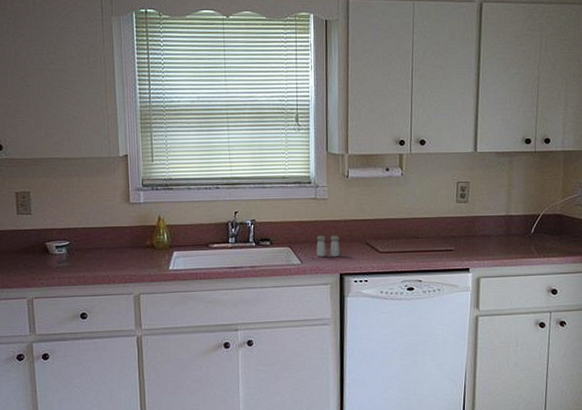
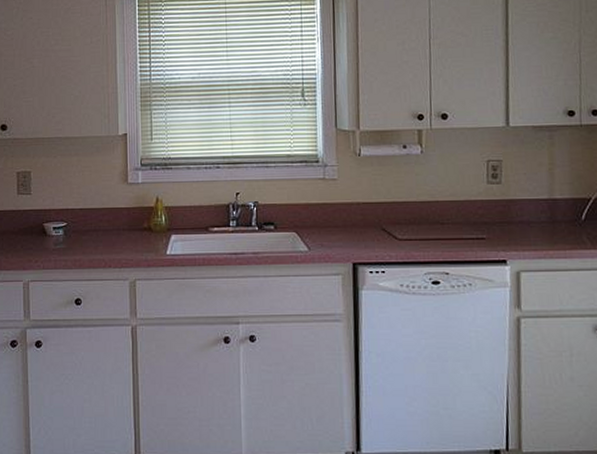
salt and pepper shaker: present [316,235,340,257] -> none [325,219,352,244]

